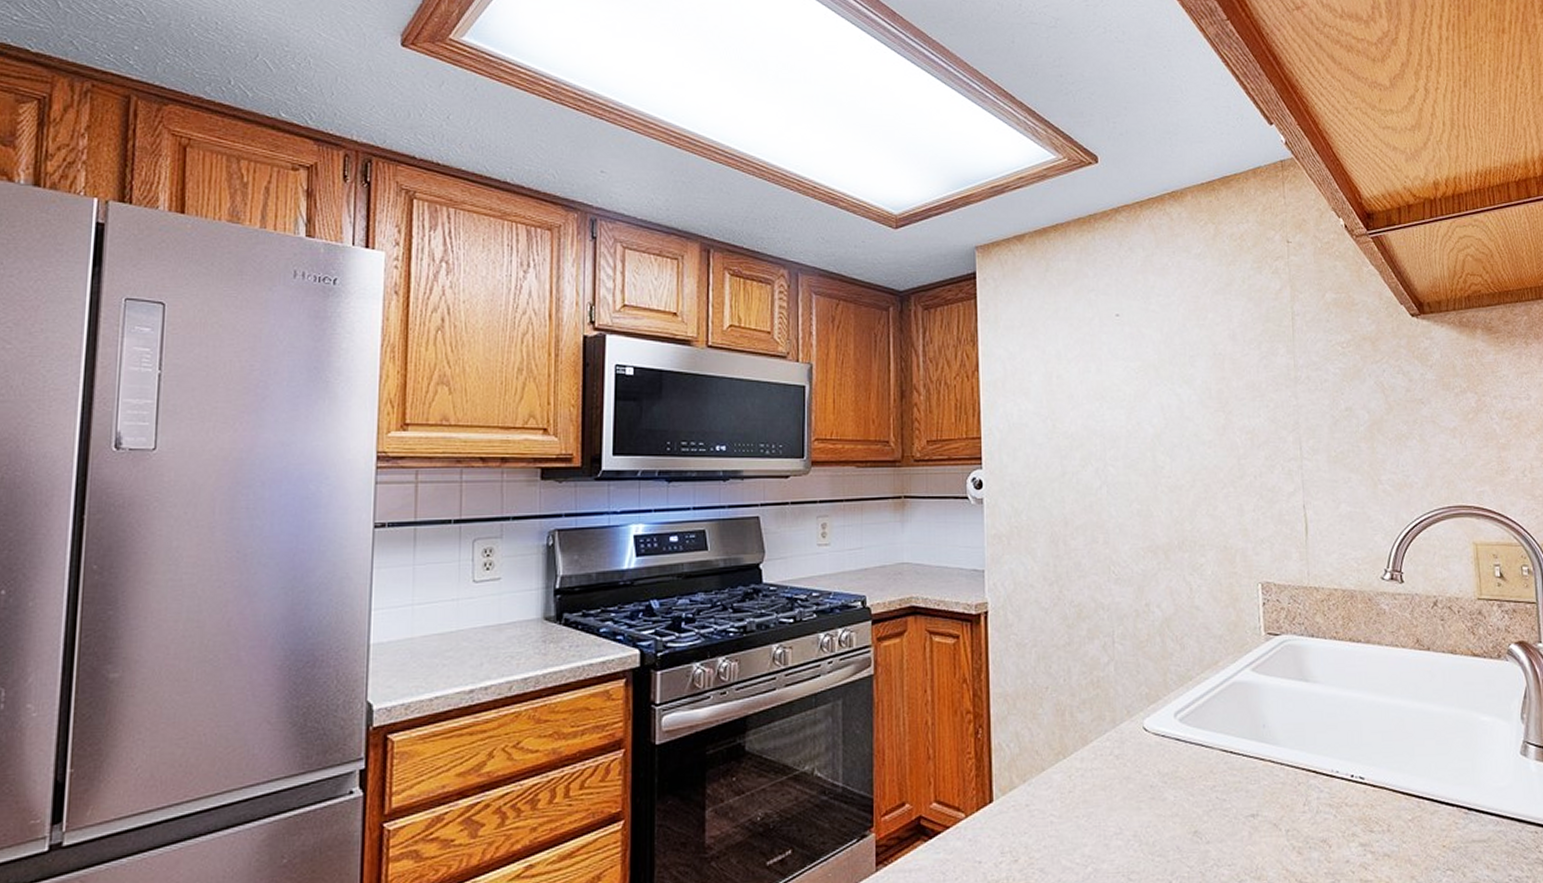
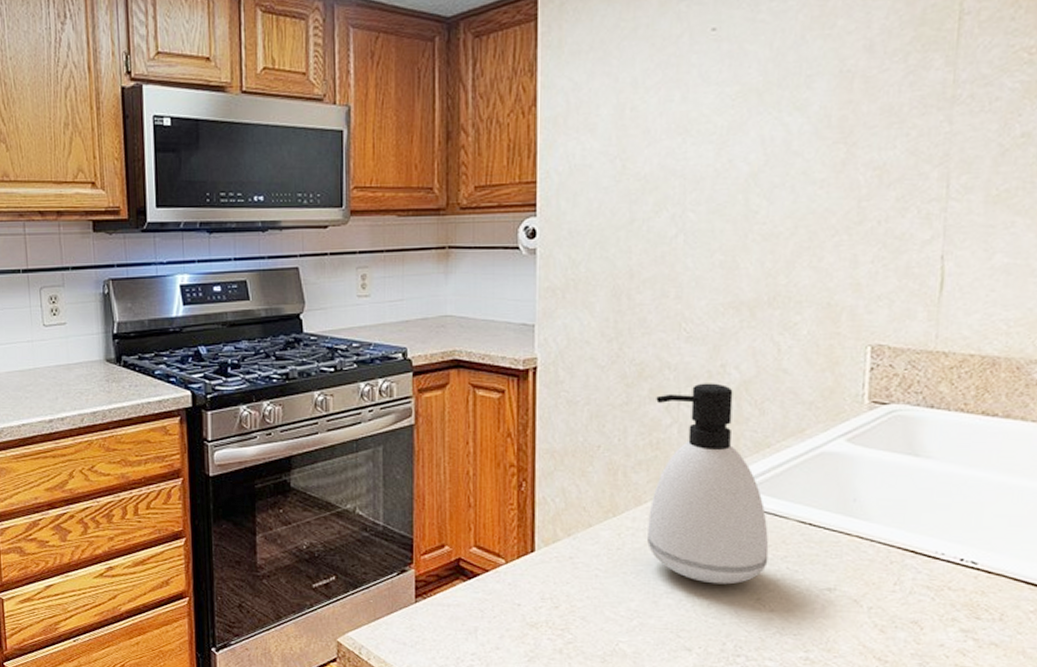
soap dispenser: none [1094,621,1200,821] -> present [647,383,769,585]

